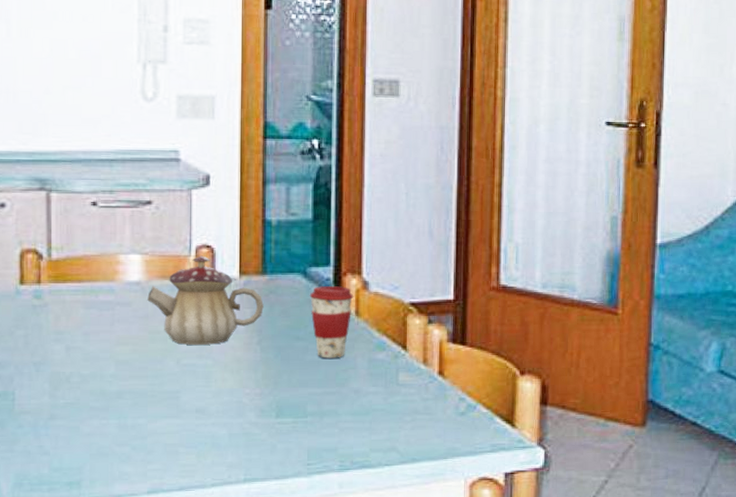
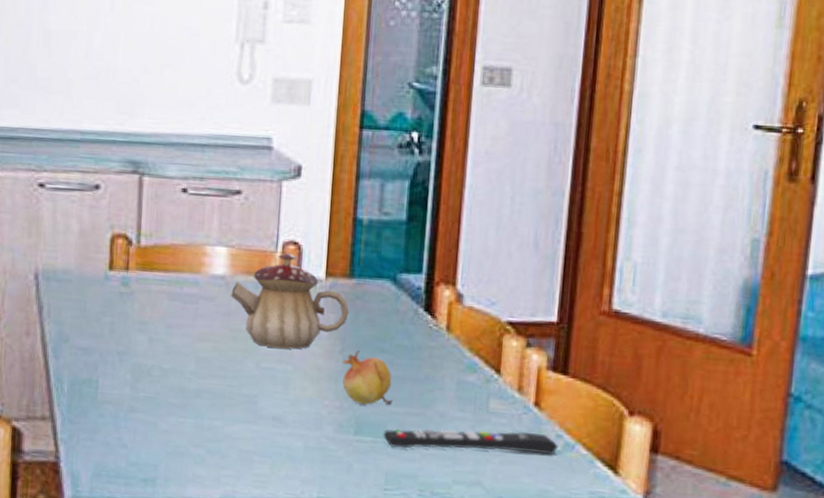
fruit: none [261,340,310,390] -> present [342,350,393,406]
remote control: none [303,398,462,425] -> present [383,428,558,455]
coffee cup: present [309,286,354,359] -> none [398,295,446,376]

